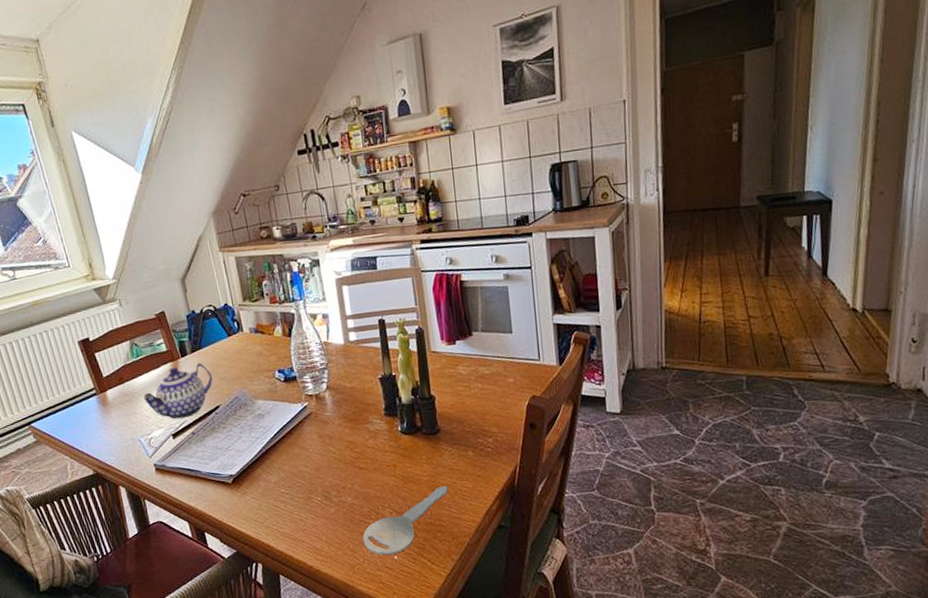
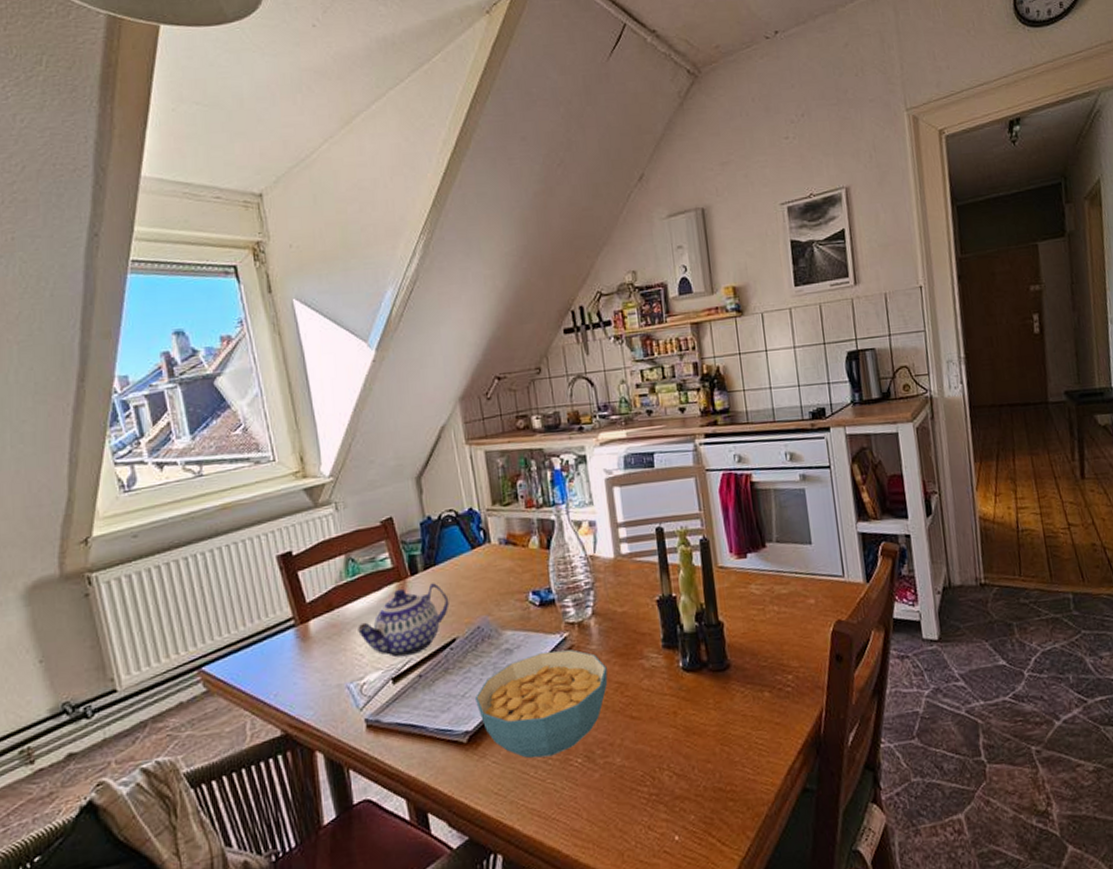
cereal bowl: none [237,415,340,496] -> present [476,649,608,759]
key: present [363,485,448,556] -> none [634,737,741,836]

